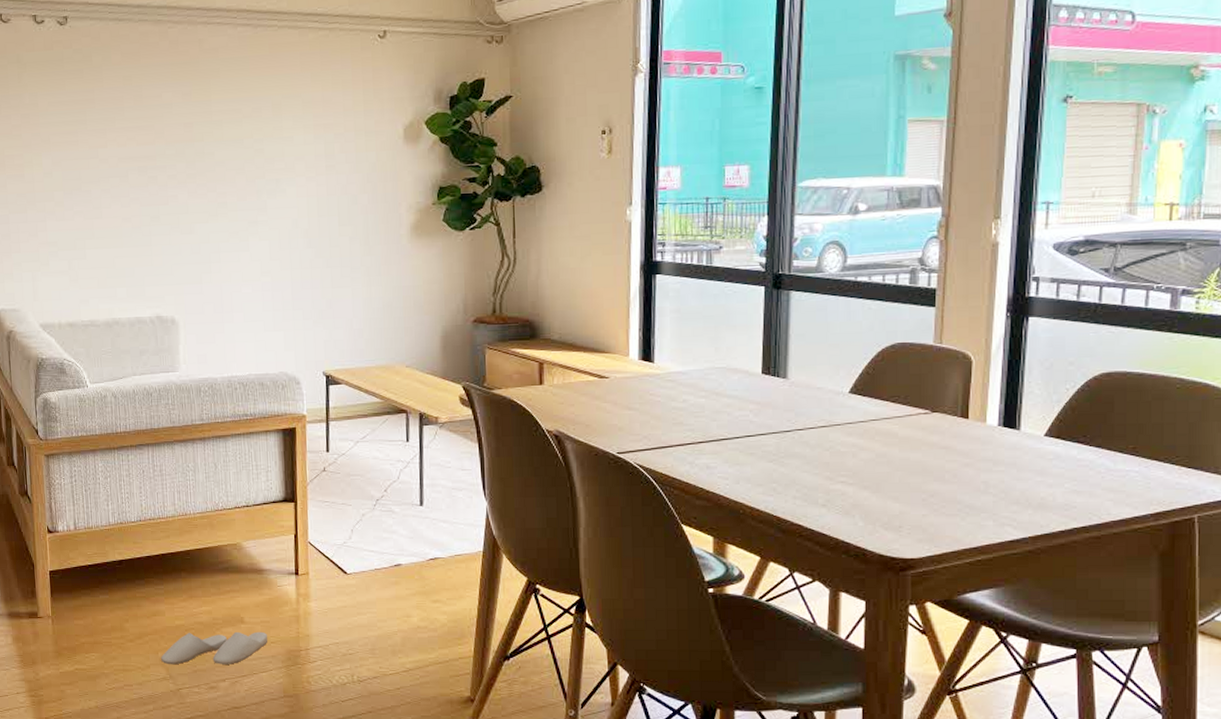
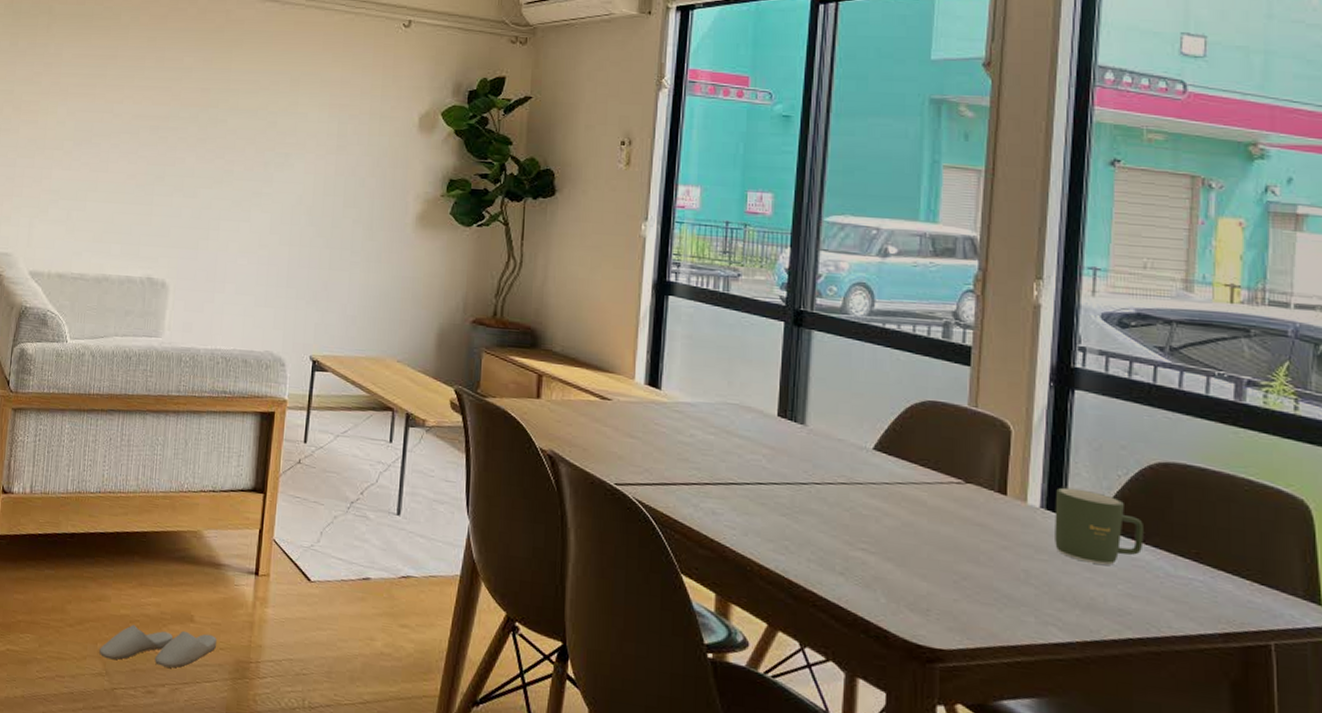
mug: none [1011,405,1088,469] -> present [1055,487,1144,565]

